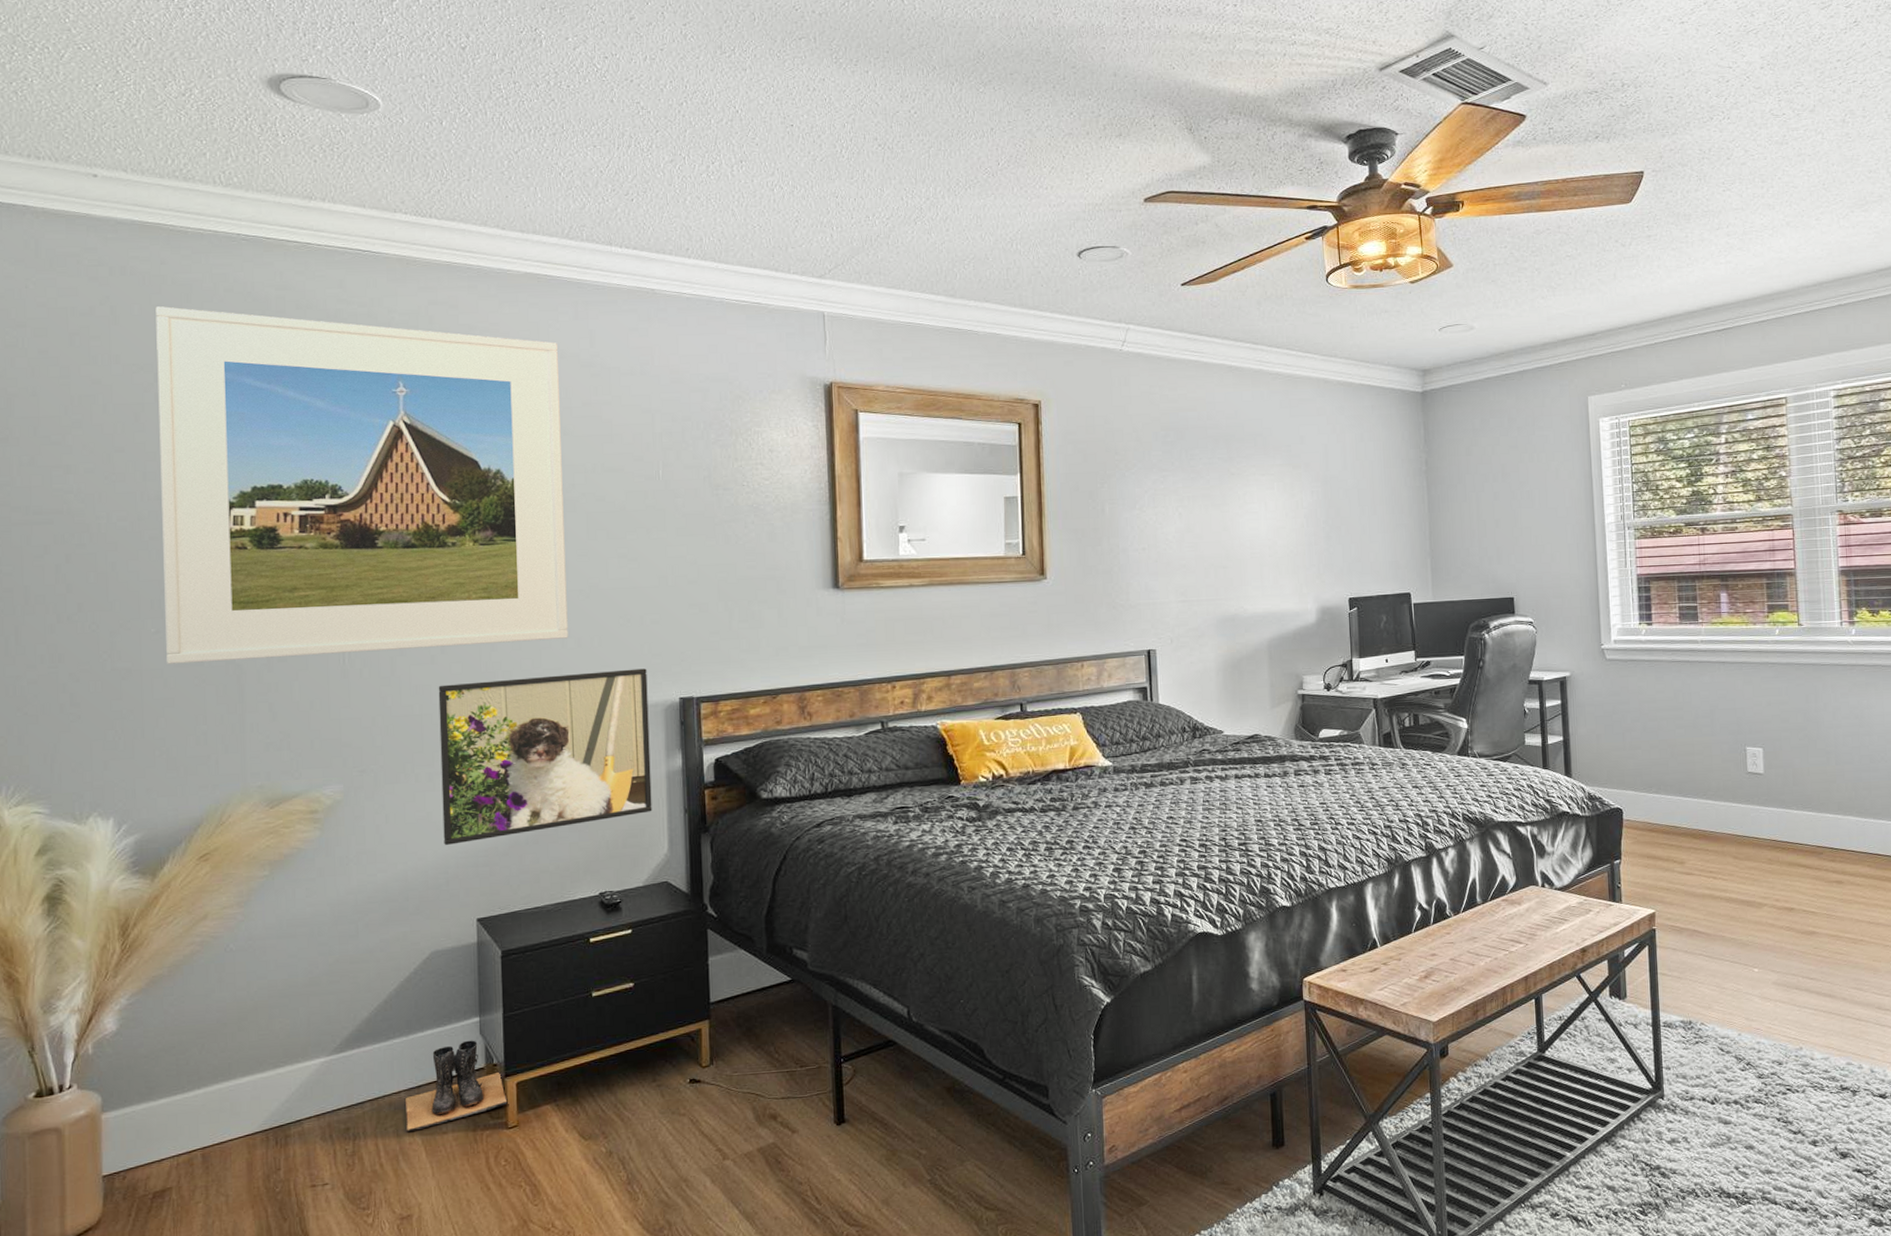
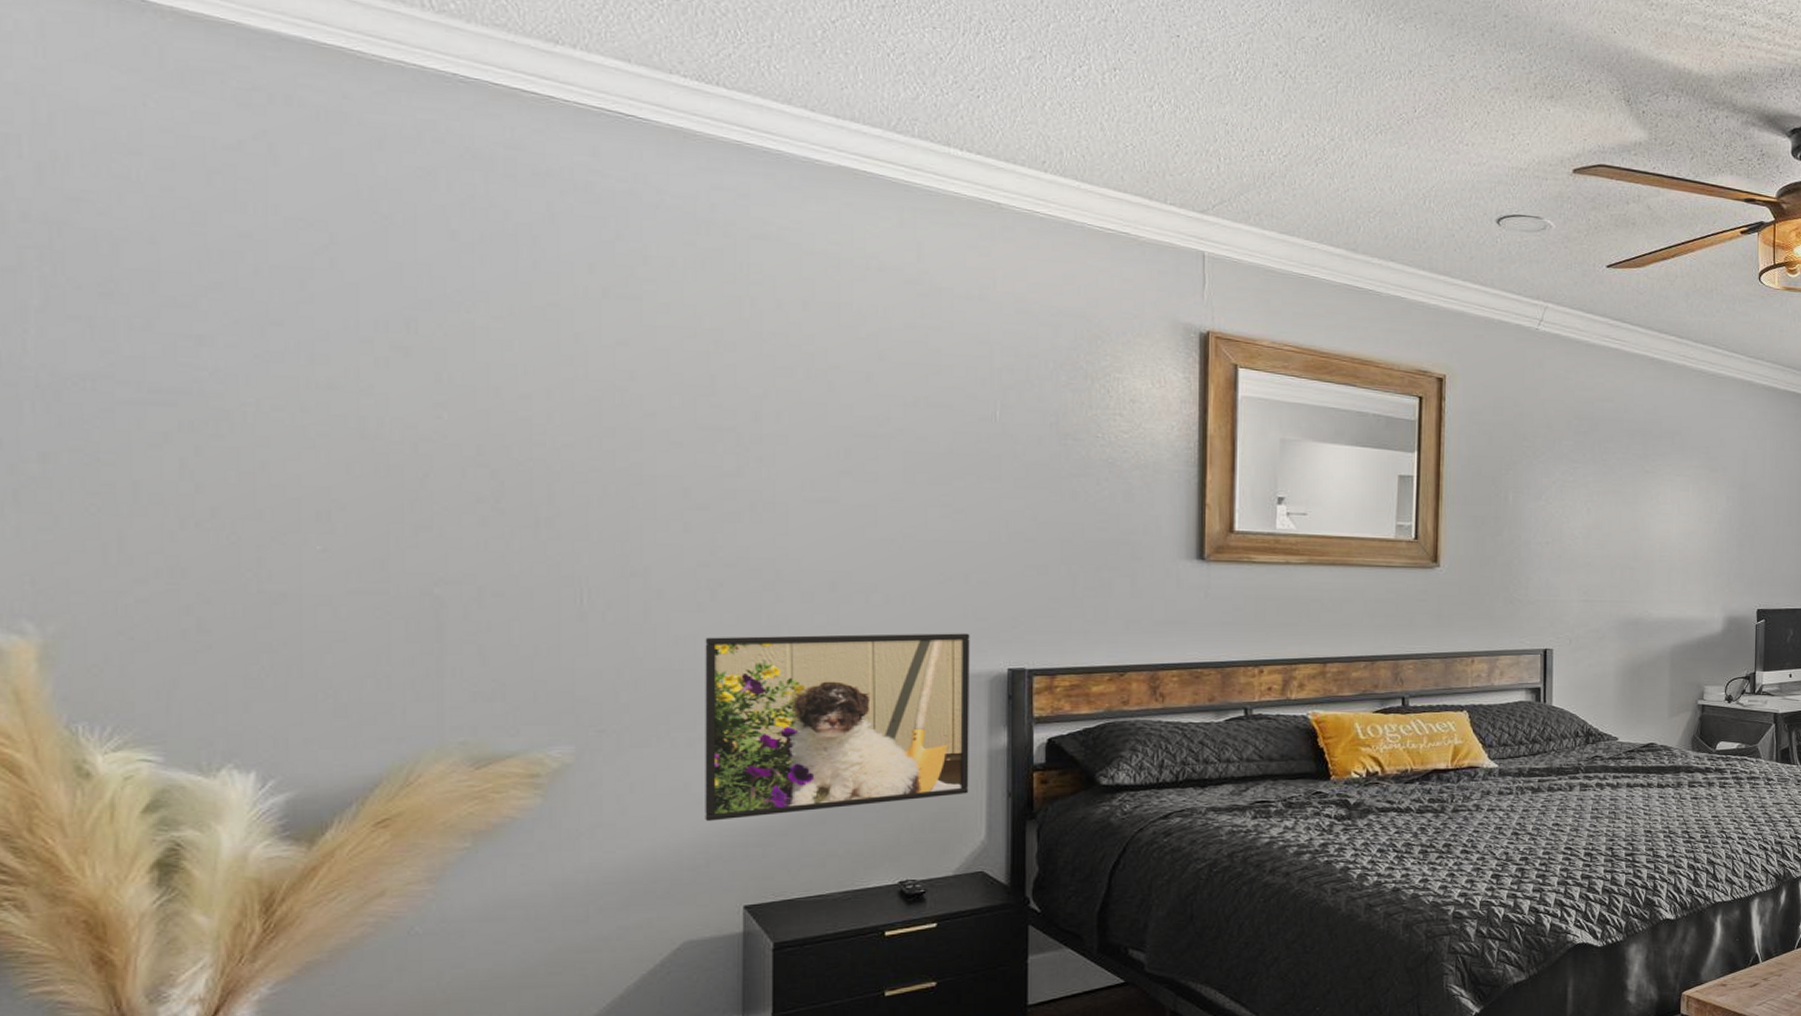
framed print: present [155,306,568,664] -> none [333,150,876,594]

